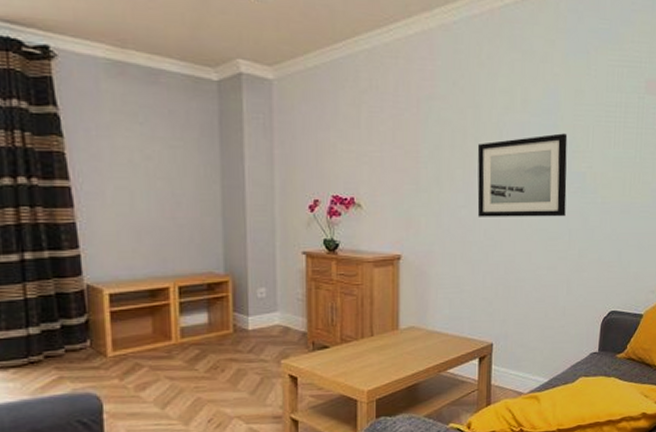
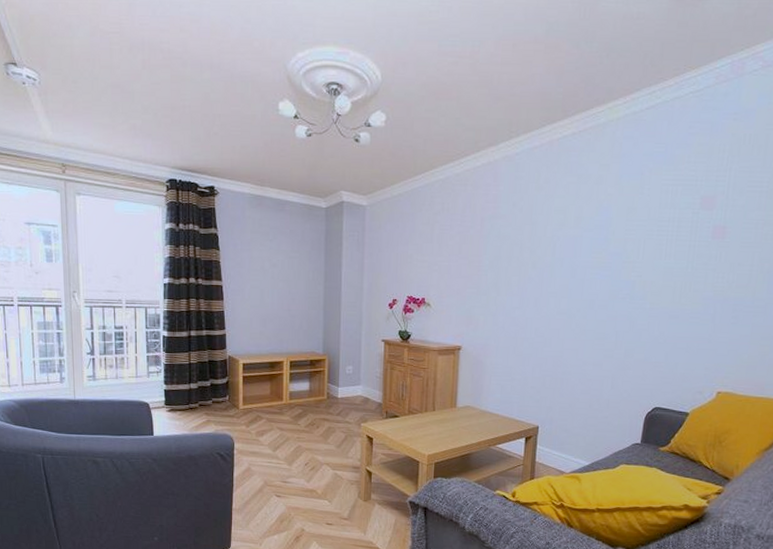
wall art: present [477,133,568,217] -> none [530,246,618,320]

